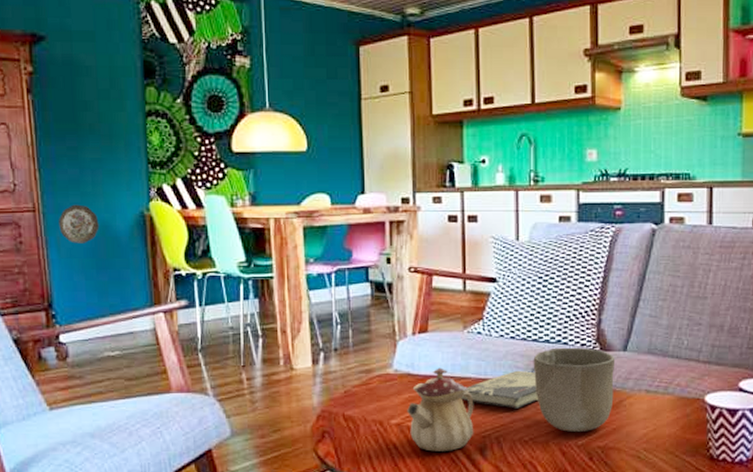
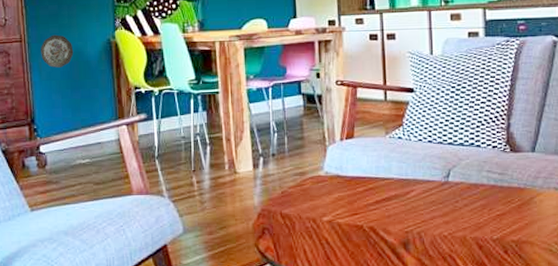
teapot: present [407,367,474,452] -> none [337,169,398,246]
book: present [461,370,538,409] -> none [385,171,455,206]
bowl: present [533,347,616,433] -> none [449,149,525,228]

